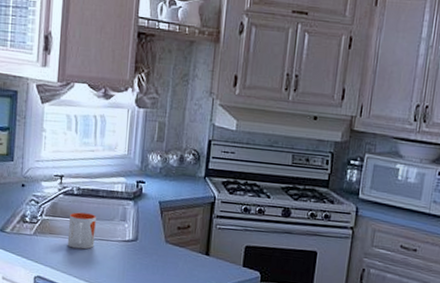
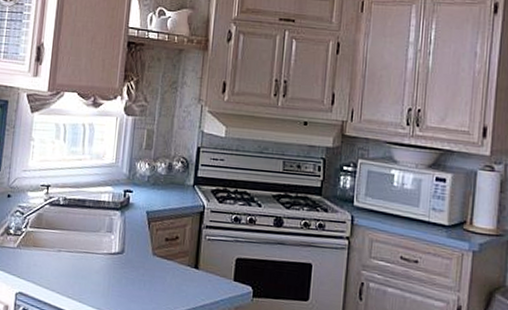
mug: present [67,212,96,250] -> none [51,223,82,263]

